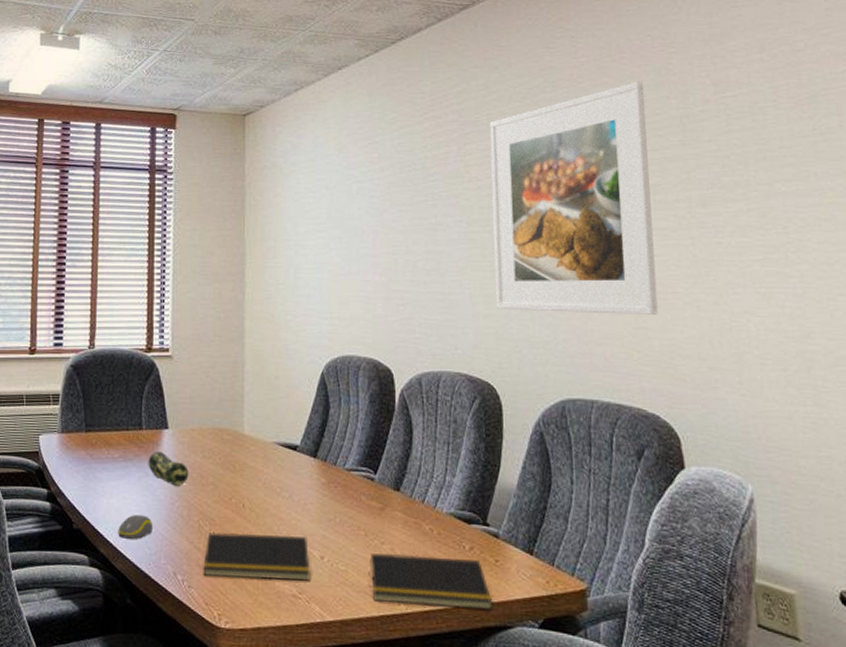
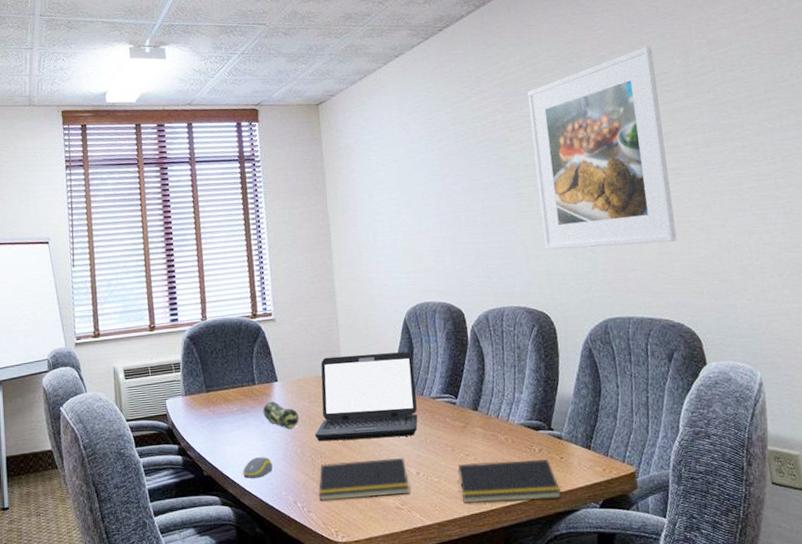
laptop: none [205,407,329,512] -> present [314,352,418,442]

